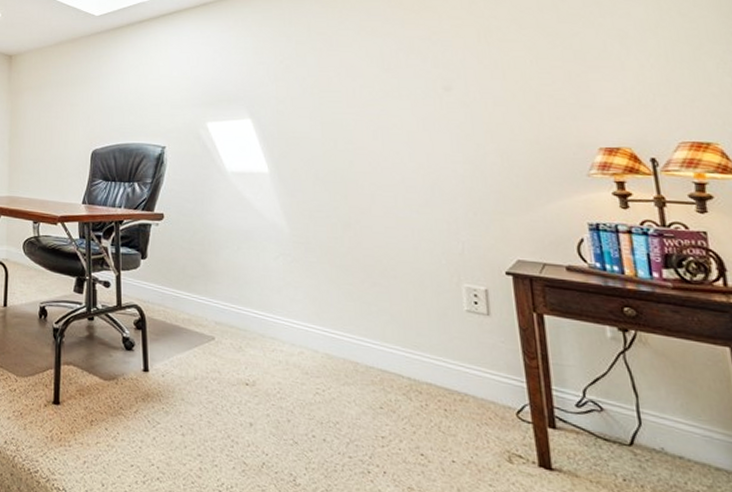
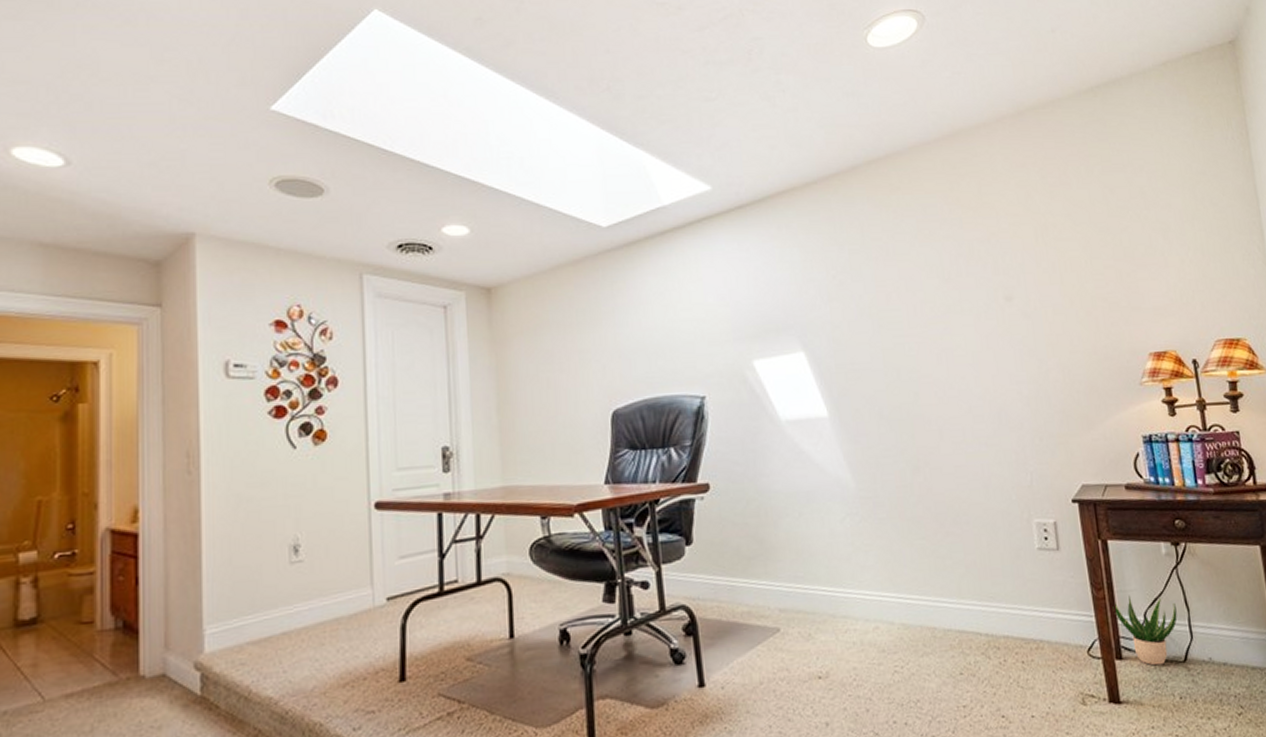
potted plant: none [547,370,623,444] -> present [1112,595,1178,666]

